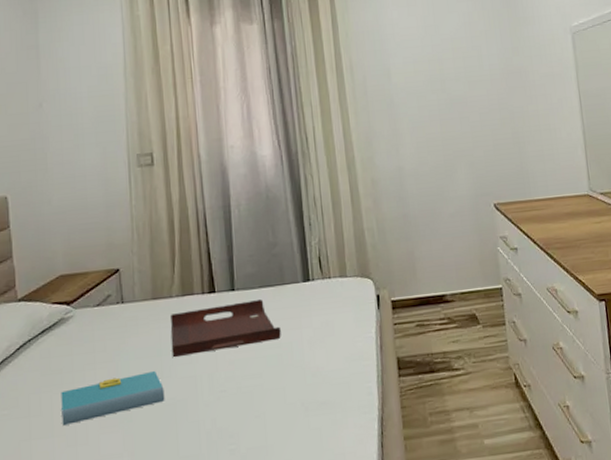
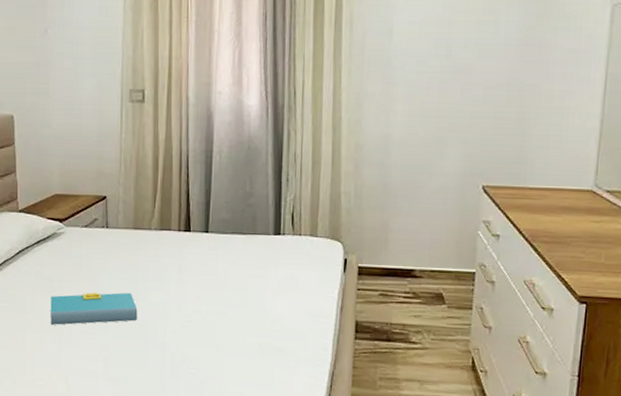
serving tray: present [171,300,281,358] -> none [147,244,247,285]

